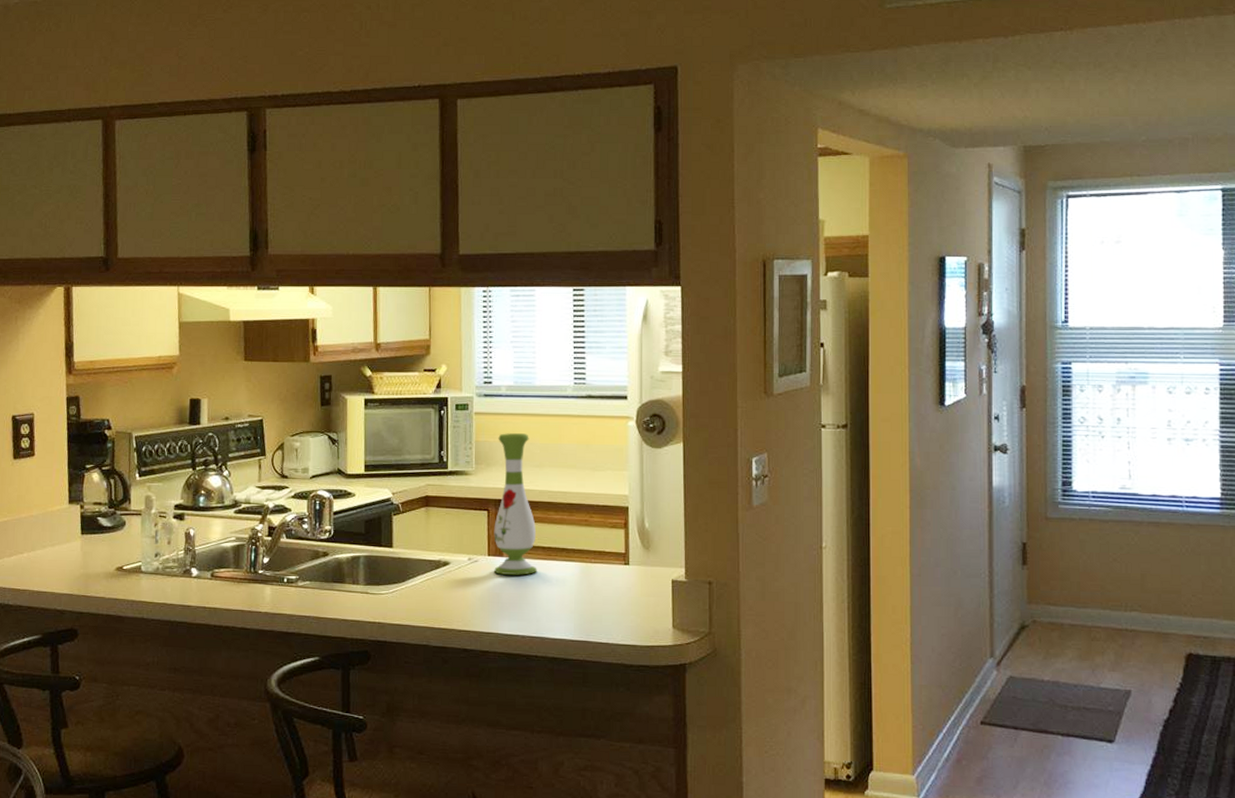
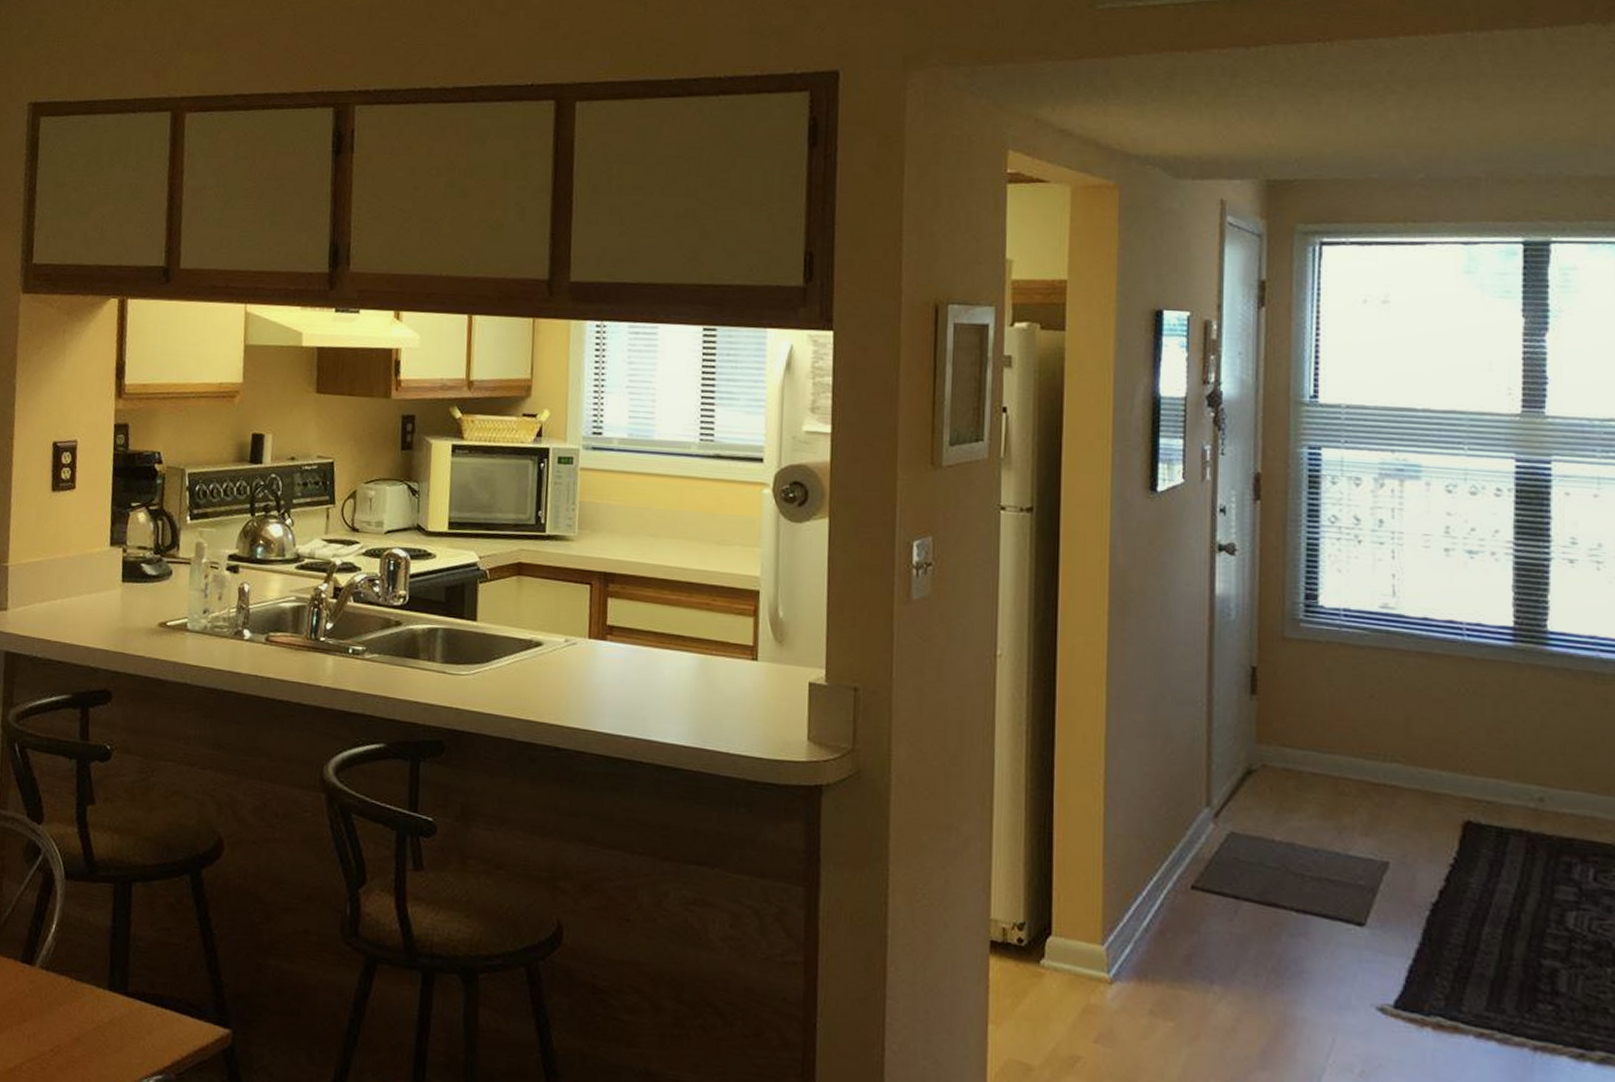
vase: present [494,433,537,575] -> none [595,494,647,665]

